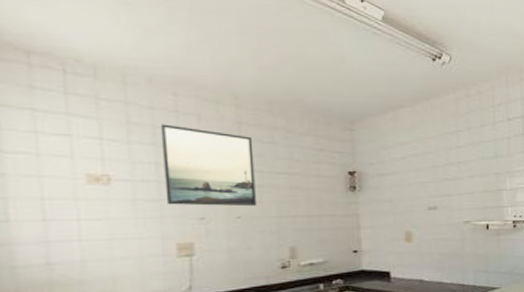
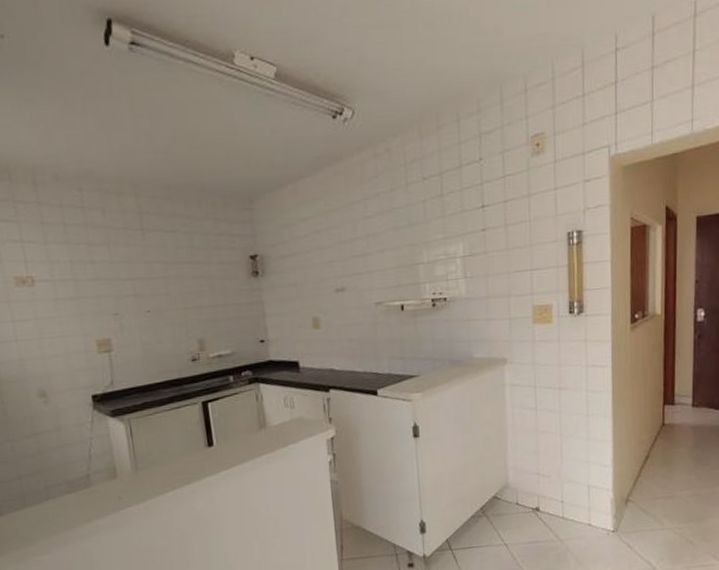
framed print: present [160,124,256,207] -> none [70,221,163,303]

